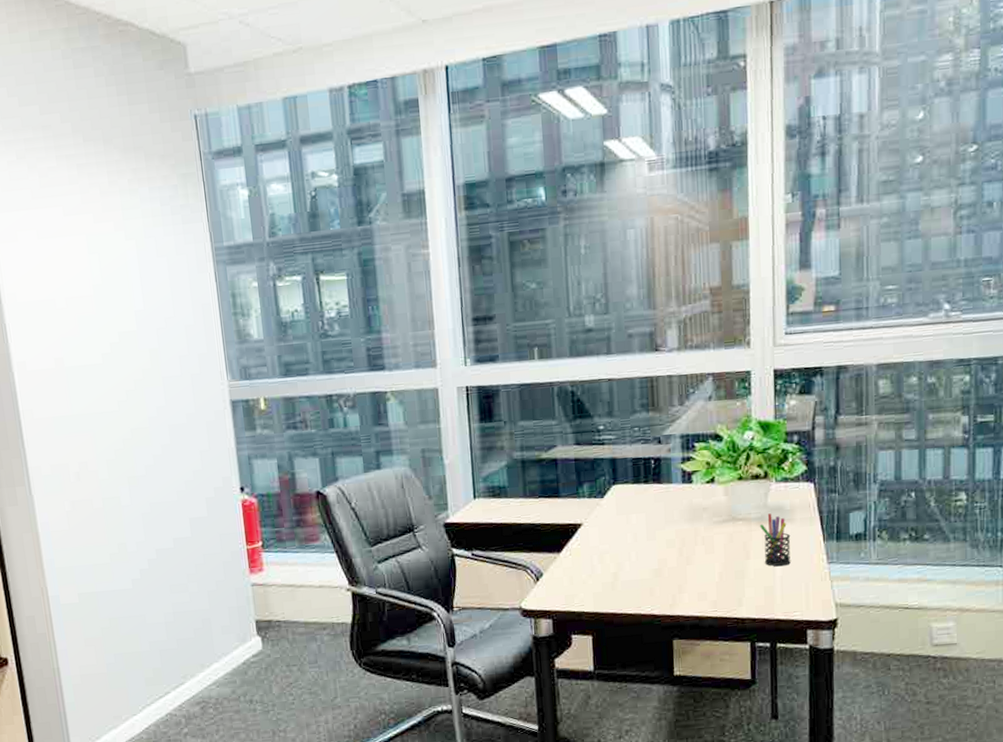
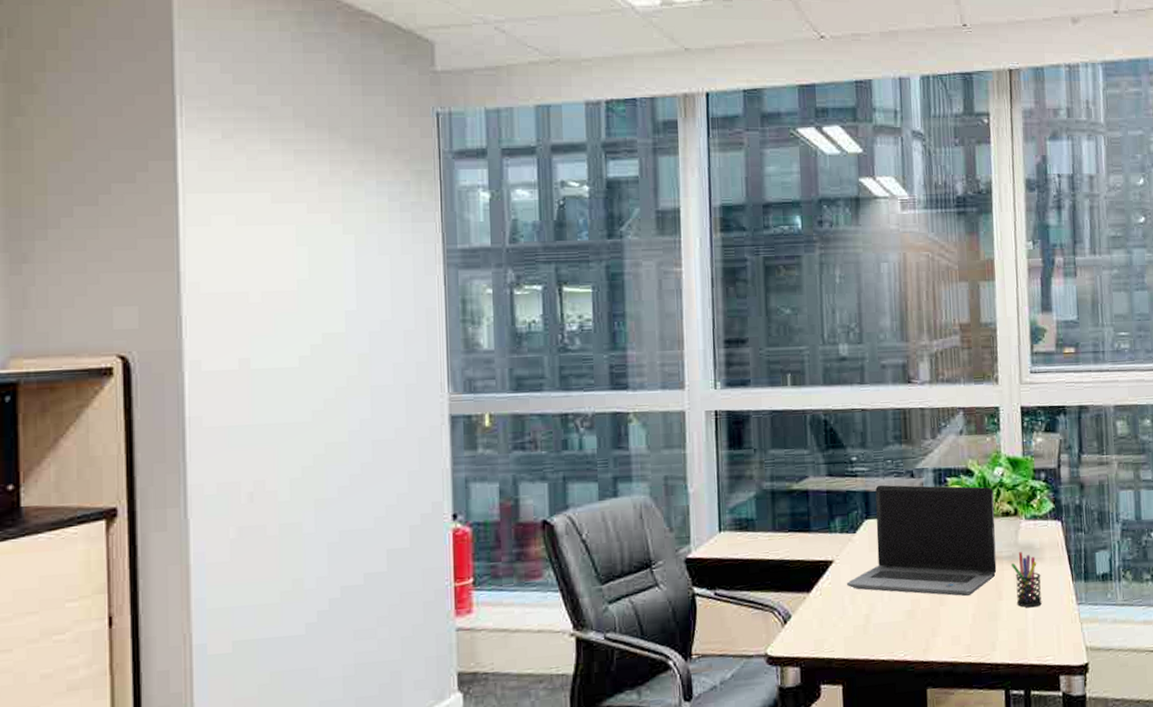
laptop computer: none [594,451,745,556] -> present [846,485,997,597]

